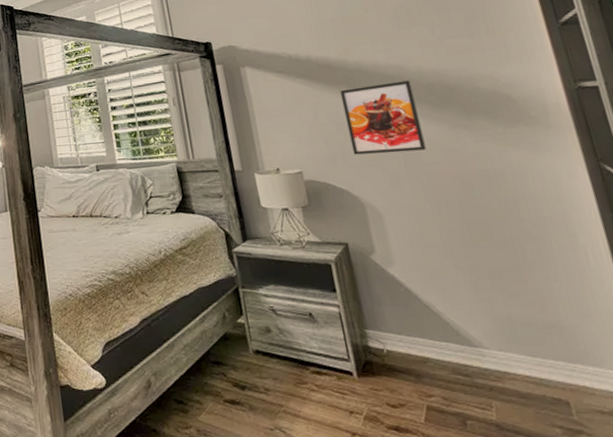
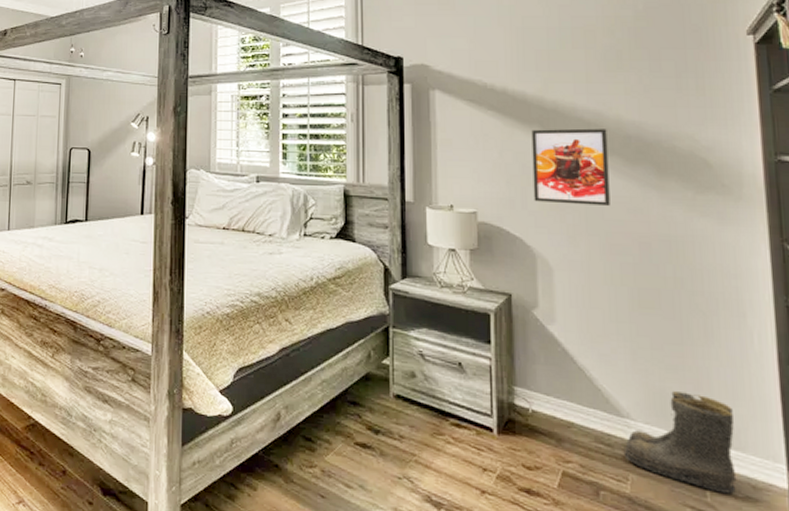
boots: none [482,316,601,410] -> present [623,391,737,494]

